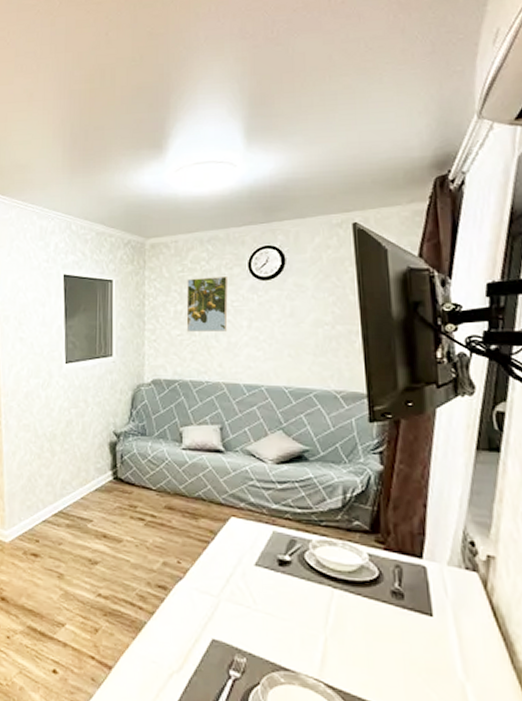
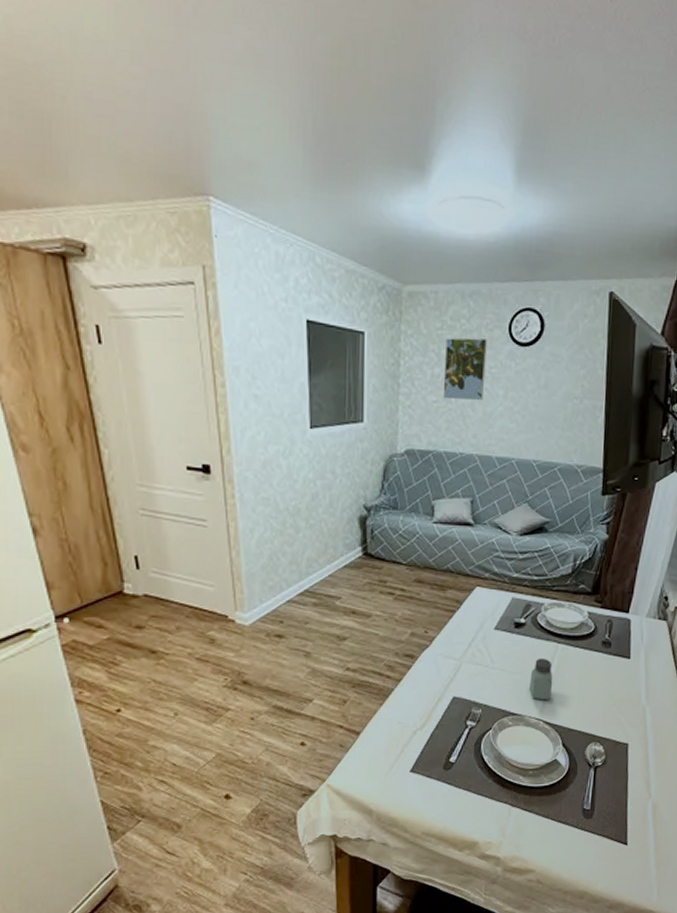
saltshaker: none [302,603,332,657] -> present [529,658,553,700]

